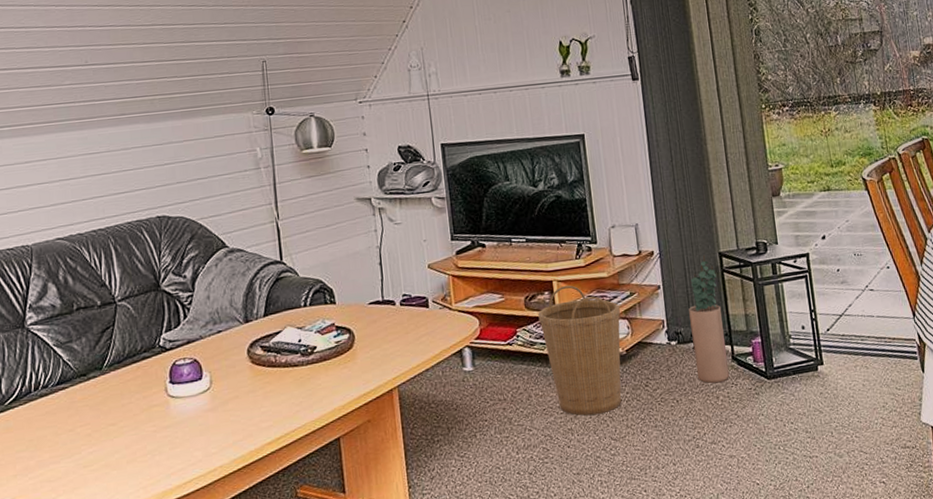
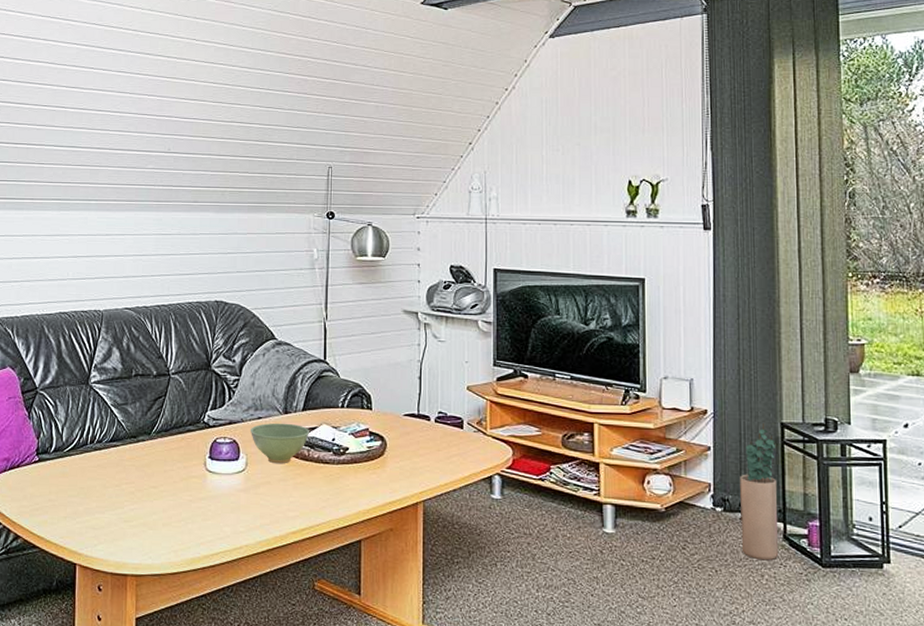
bowl: none [211,331,274,376] -> present [251,423,309,464]
basket: present [538,285,621,416] -> none [575,429,663,569]

